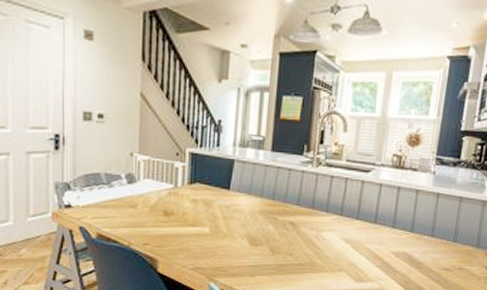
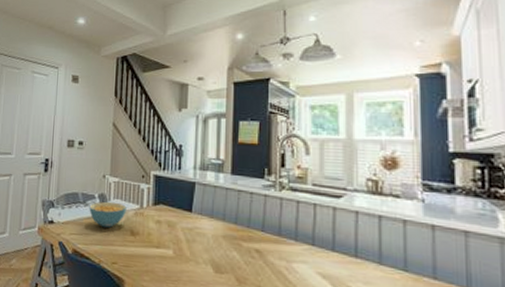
cereal bowl: none [115,181,159,209] -> present [89,201,127,228]

